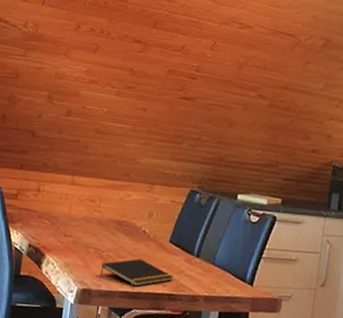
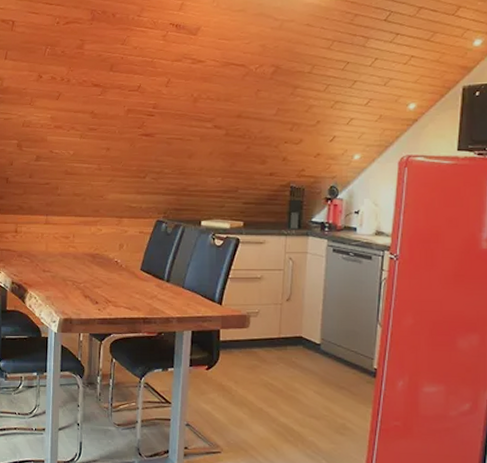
notepad: present [100,258,173,287] -> none [79,287,147,313]

